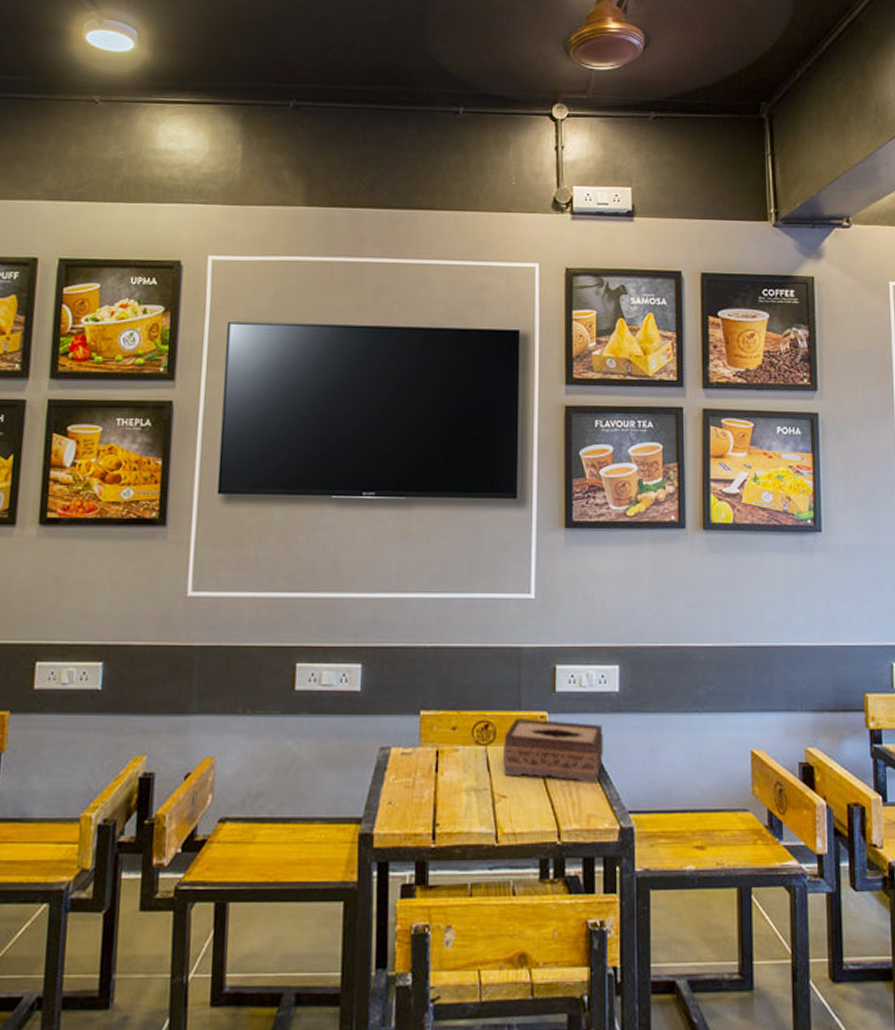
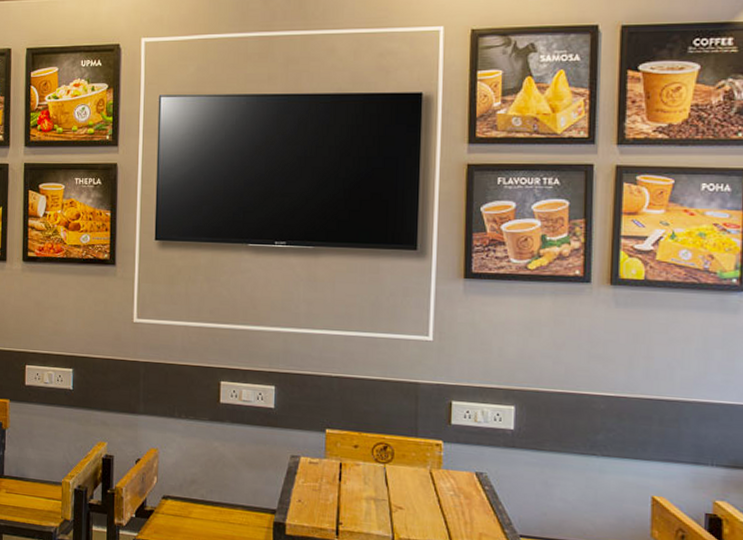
tissue box: present [503,718,603,783] -> none [400,443,497,507]

